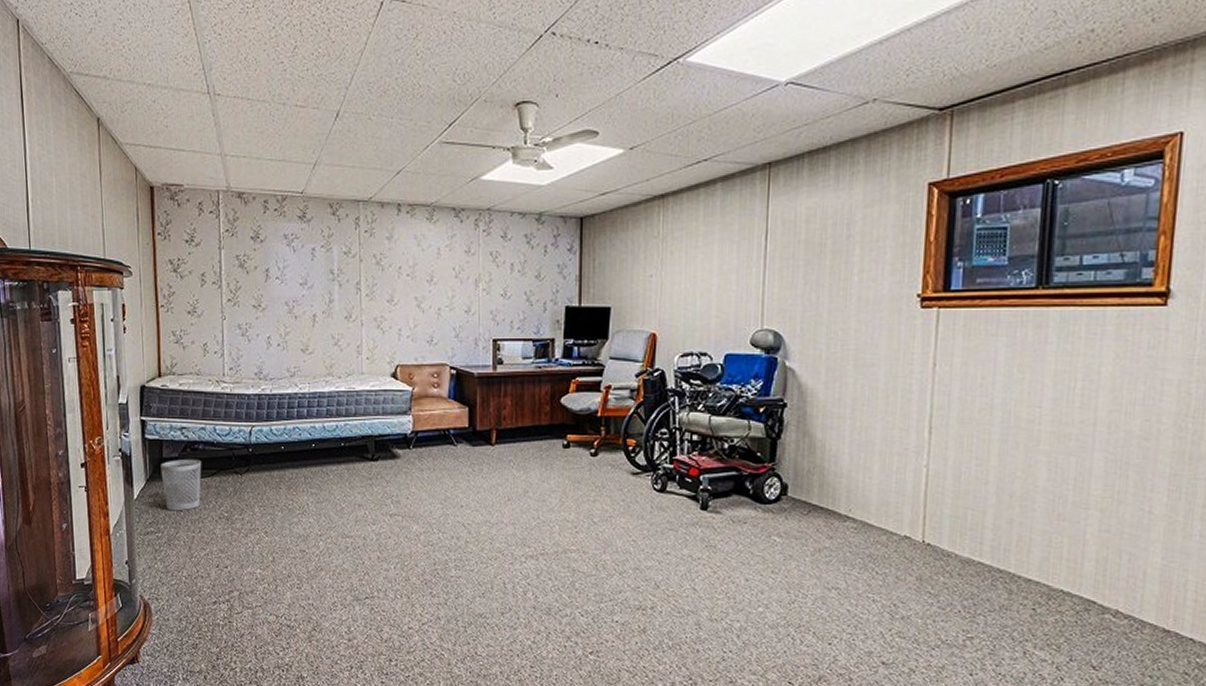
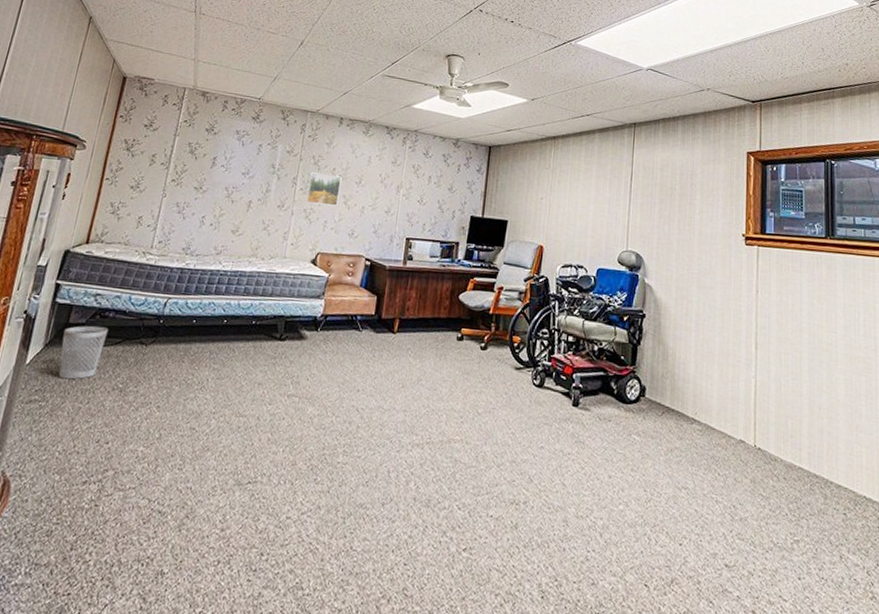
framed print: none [374,274,410,311] -> present [306,172,342,206]

